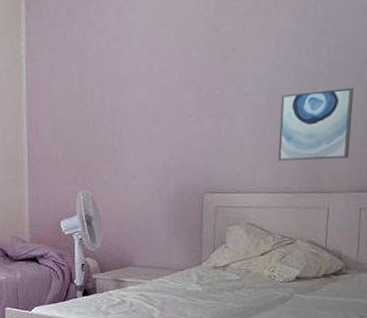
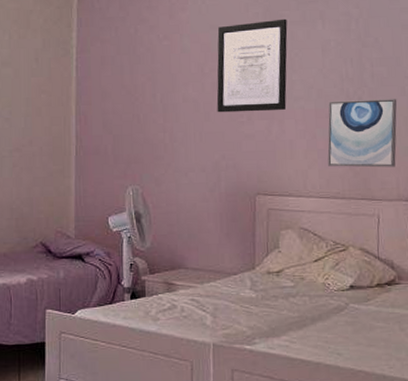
wall art: none [165,10,240,114] -> present [216,18,288,113]

